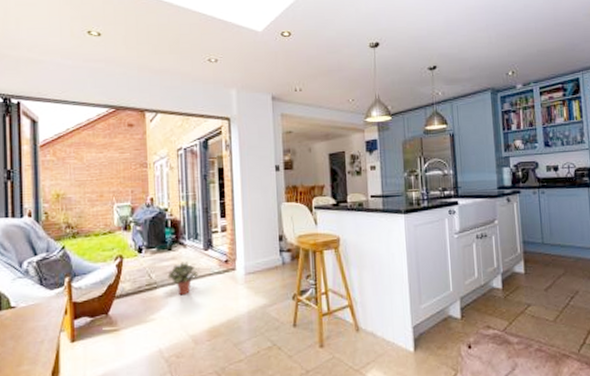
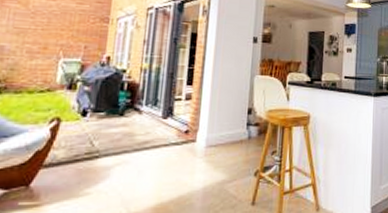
potted plant: present [167,261,201,296] -> none [113,129,156,167]

